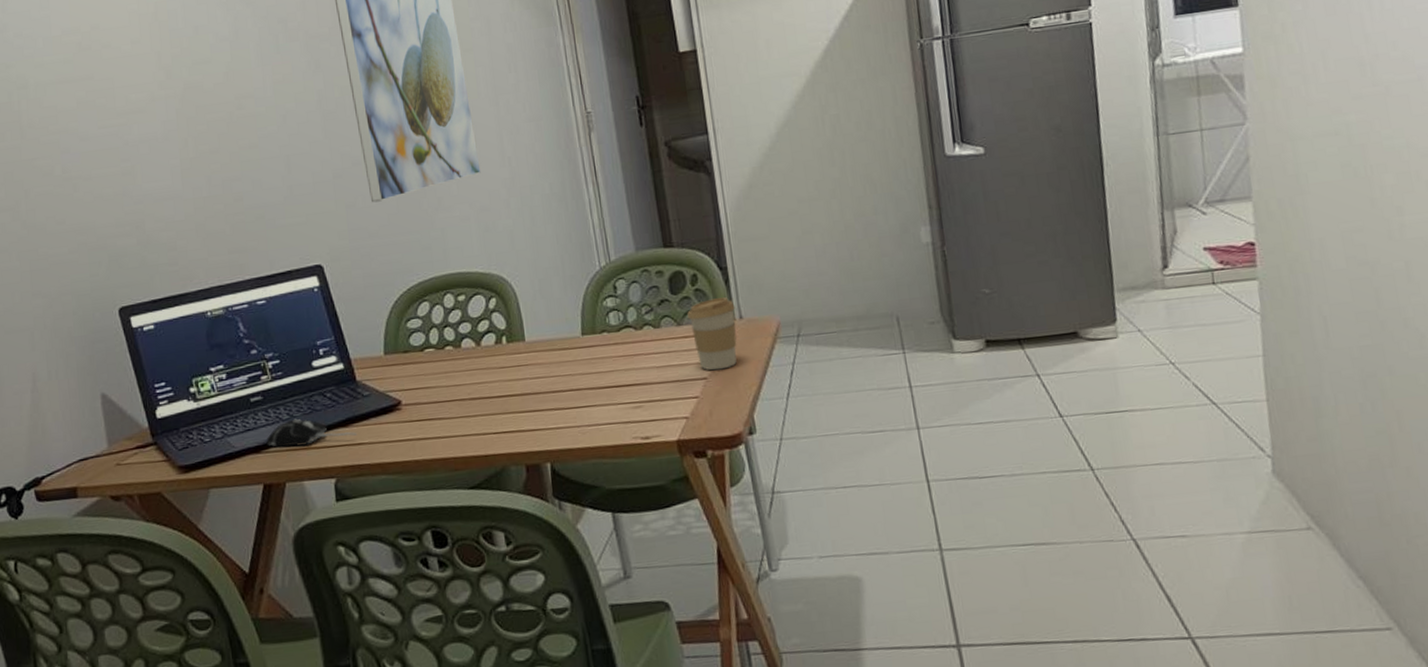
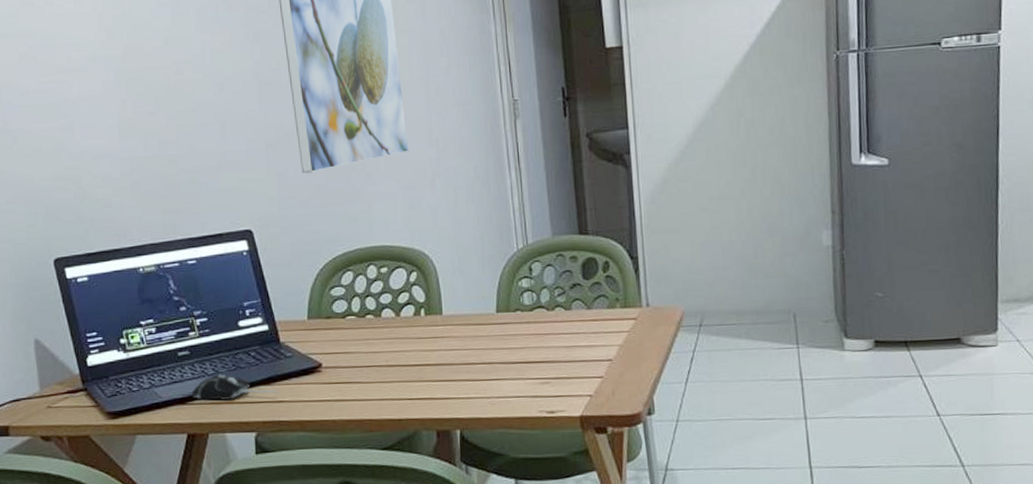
coffee cup: present [687,297,737,371] -> none [597,285,643,353]

